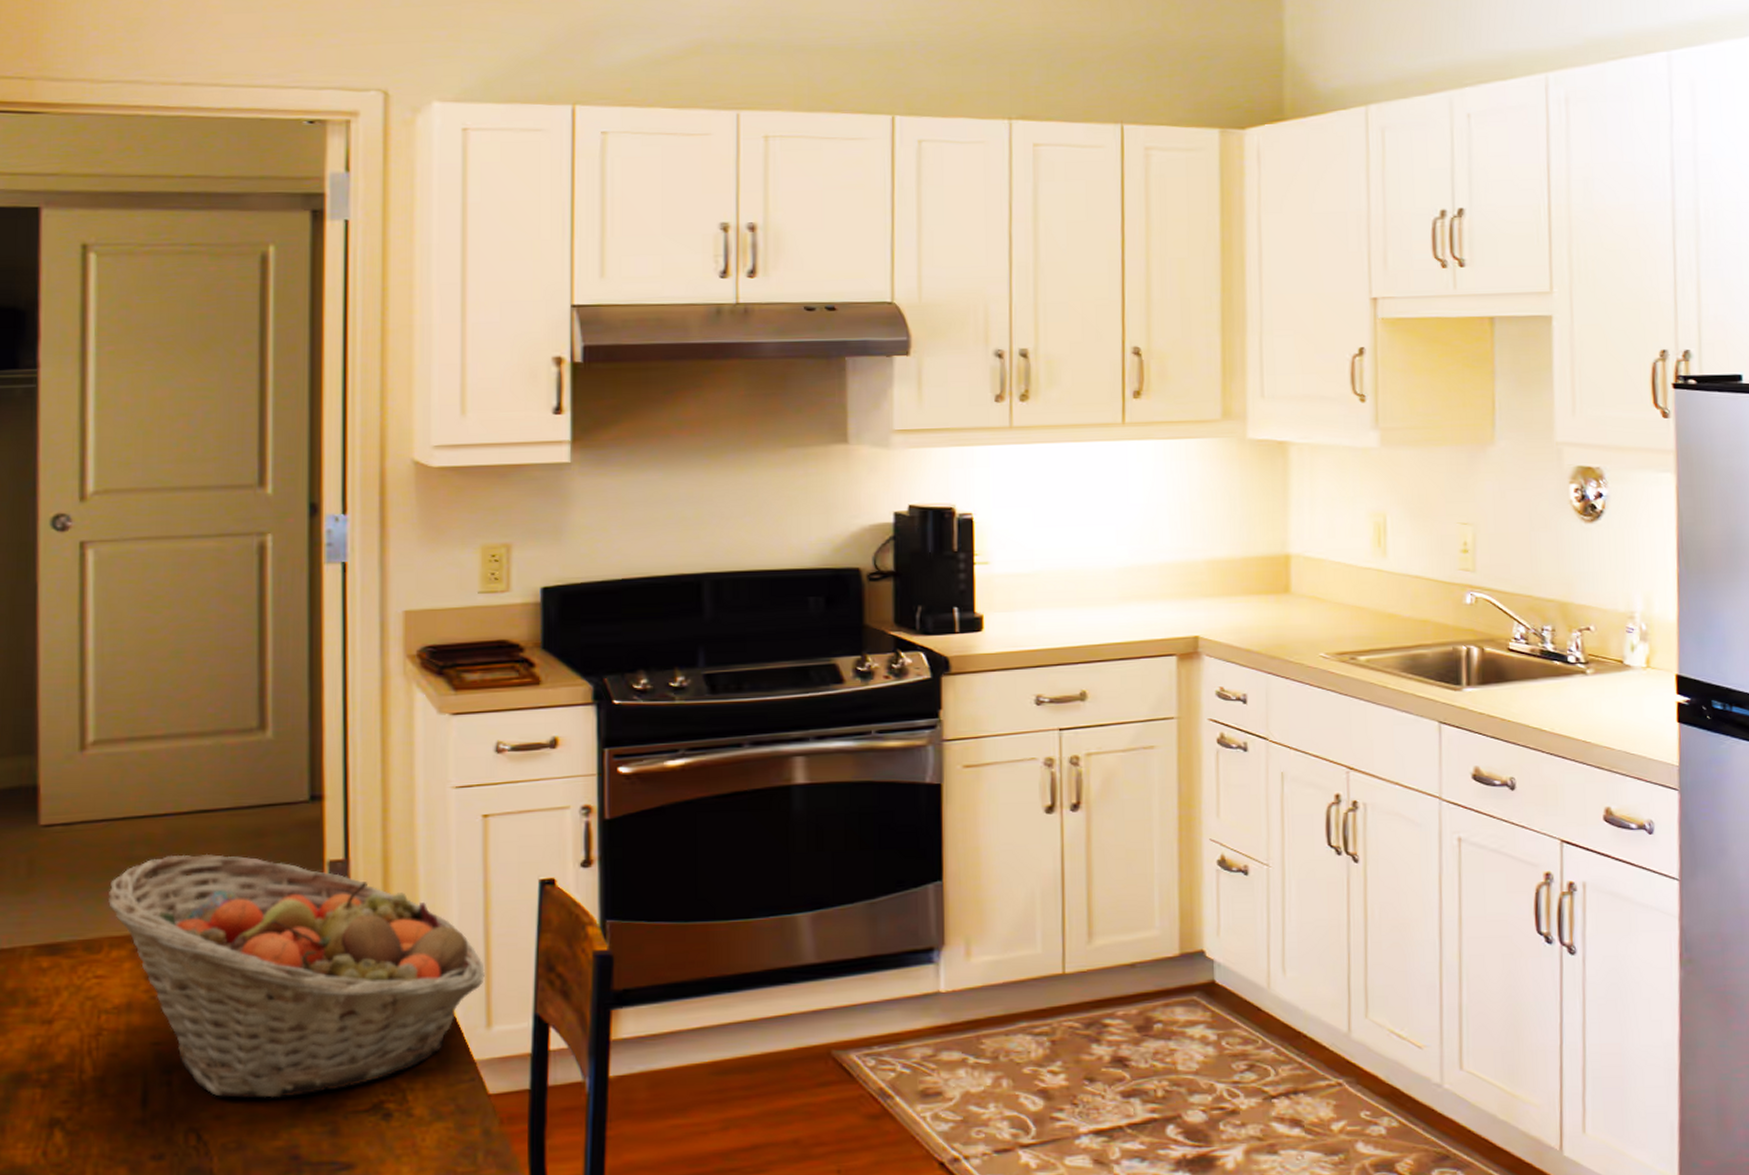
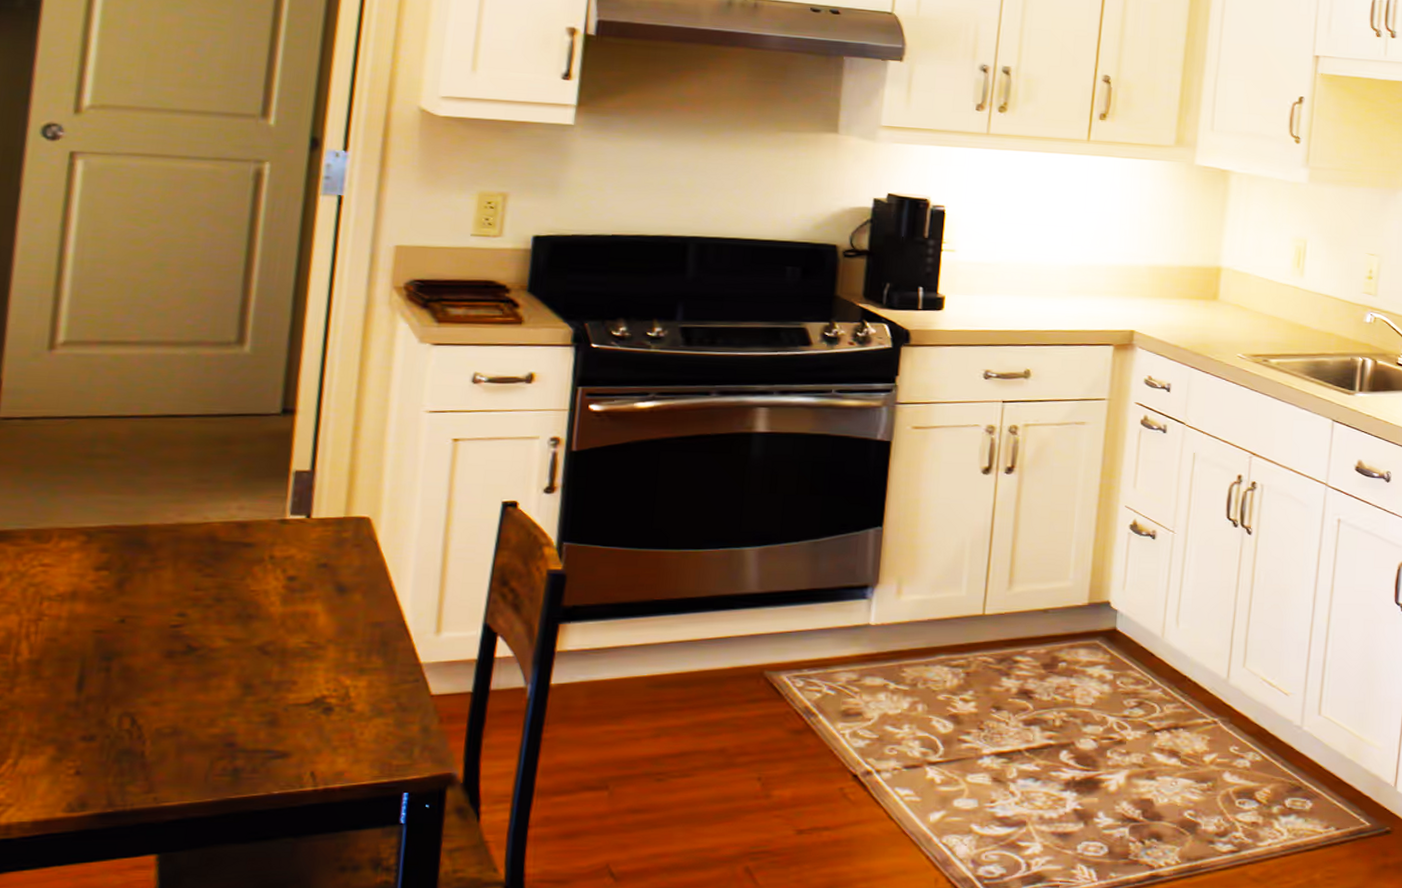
fruit basket: present [109,853,485,1099] -> none [63,455,440,689]

